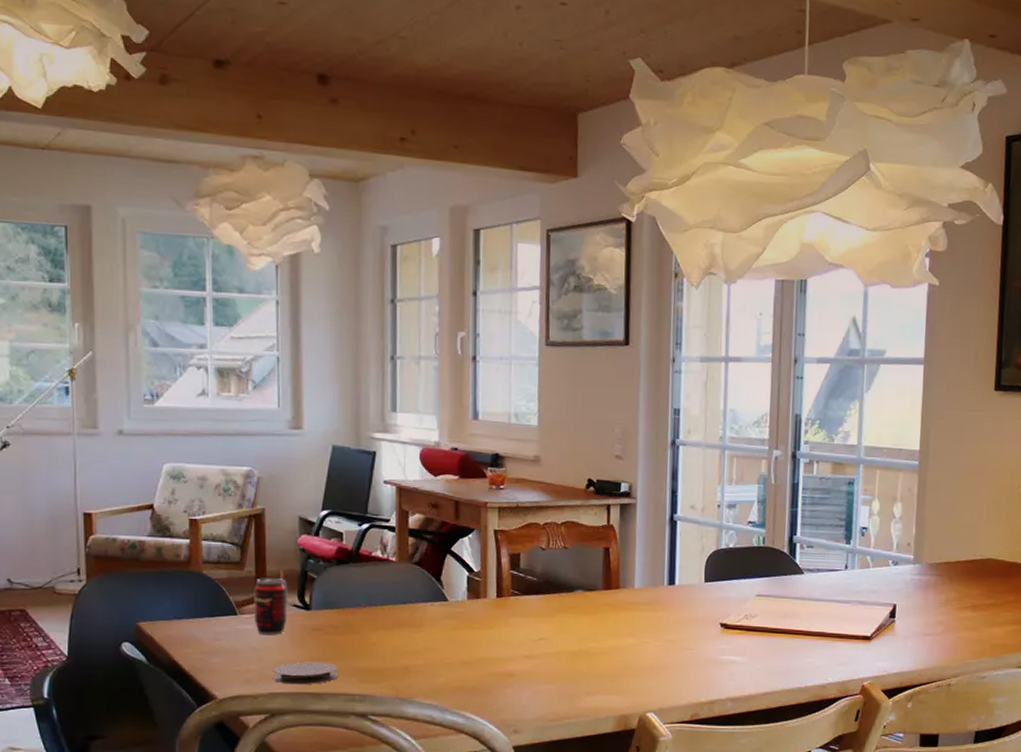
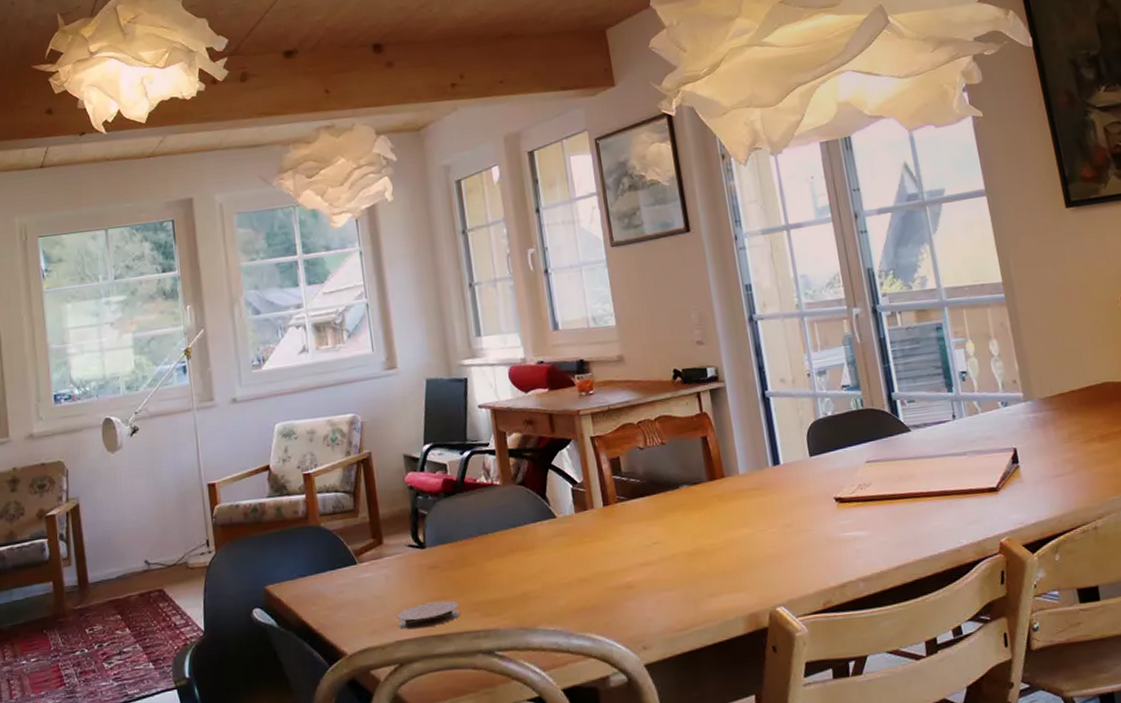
beverage can: present [253,568,288,635] -> none [370,509,405,580]

